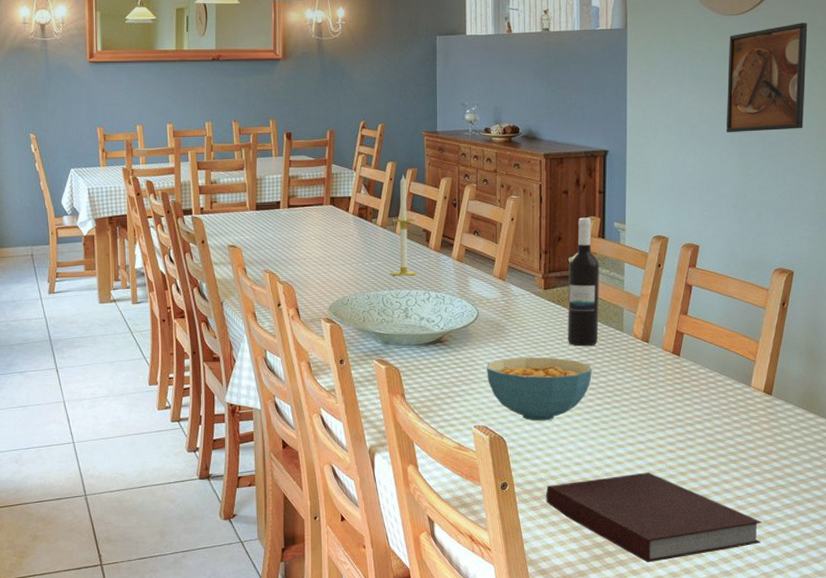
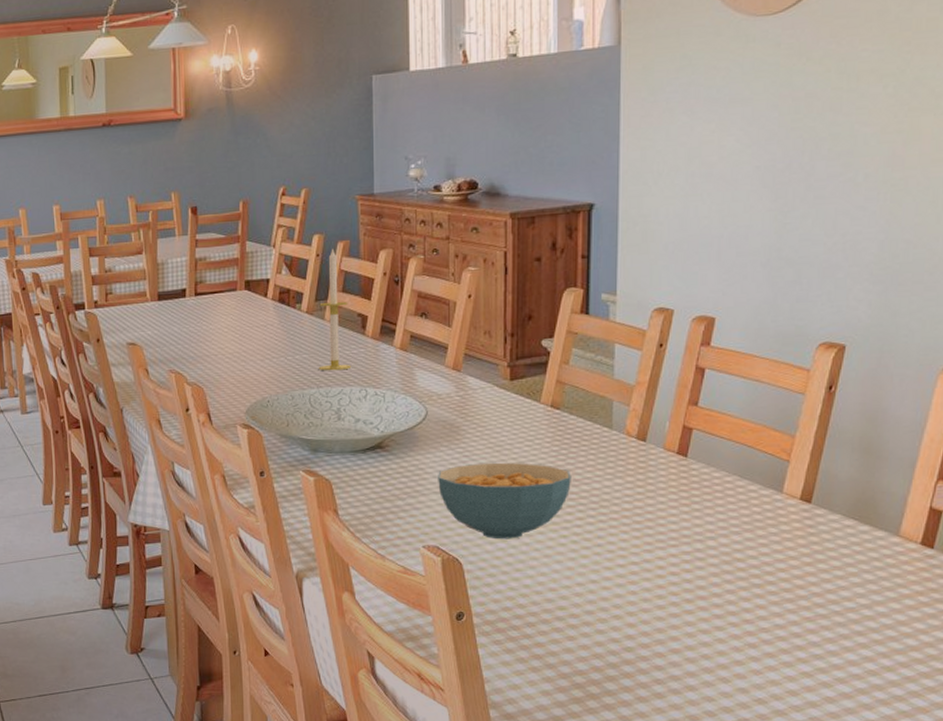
notebook: present [546,472,762,563] -> none [512,600,794,708]
wine bottle: present [568,217,599,346] -> none [540,289,582,448]
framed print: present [727,23,808,133] -> none [756,16,875,171]

